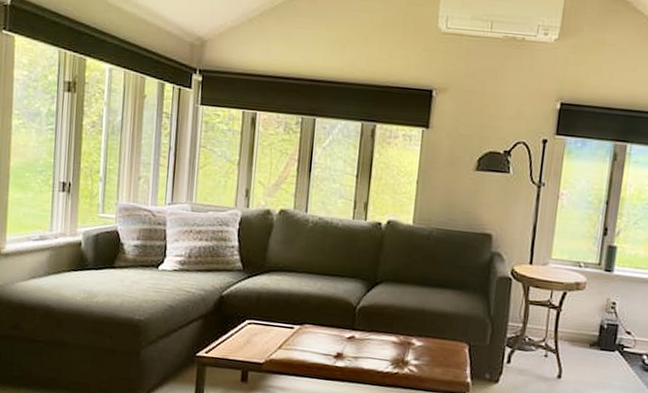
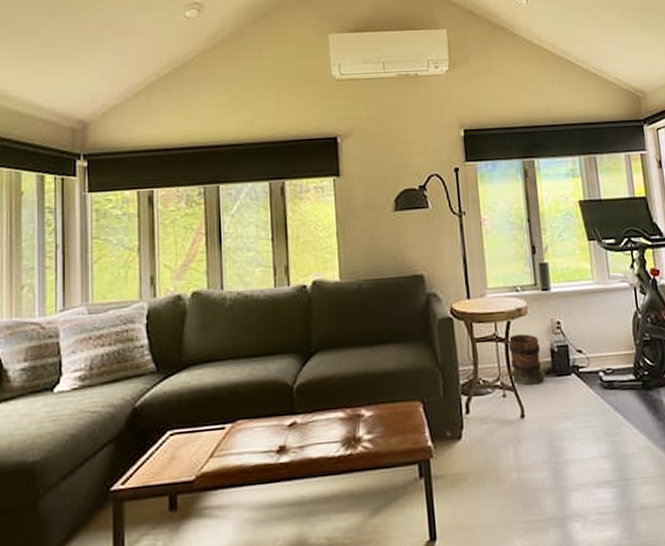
wooden barrel: none [556,305,591,354] -> present [508,334,544,386]

